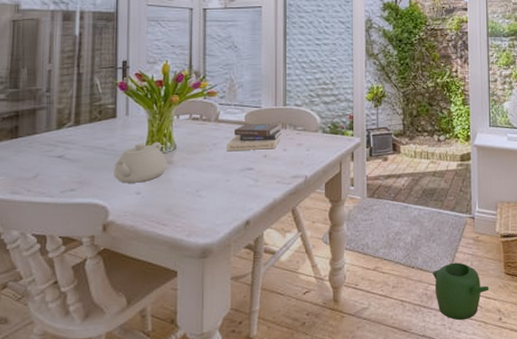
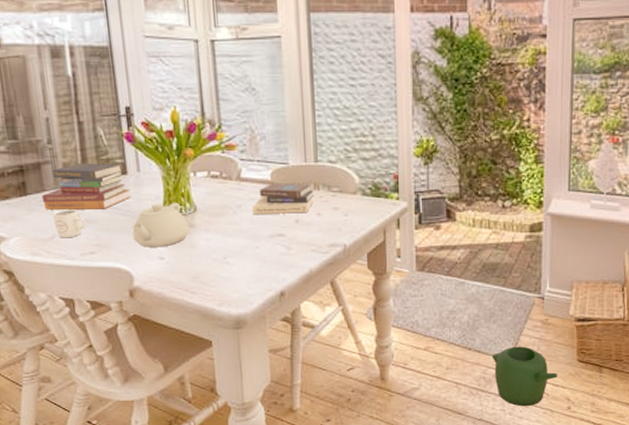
books: none [32,108,117,151] -> present [41,163,131,210]
mug: none [39,150,72,177] -> present [52,210,87,238]

